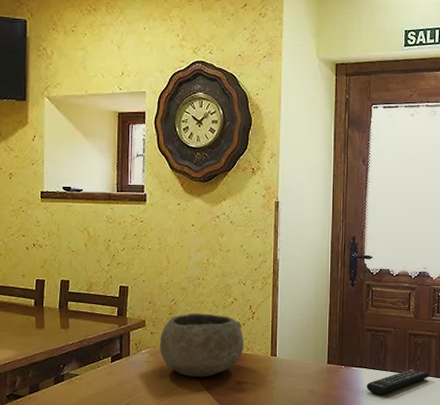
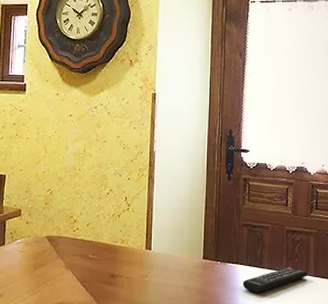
bowl: present [159,313,244,378] -> none [34,203,119,269]

